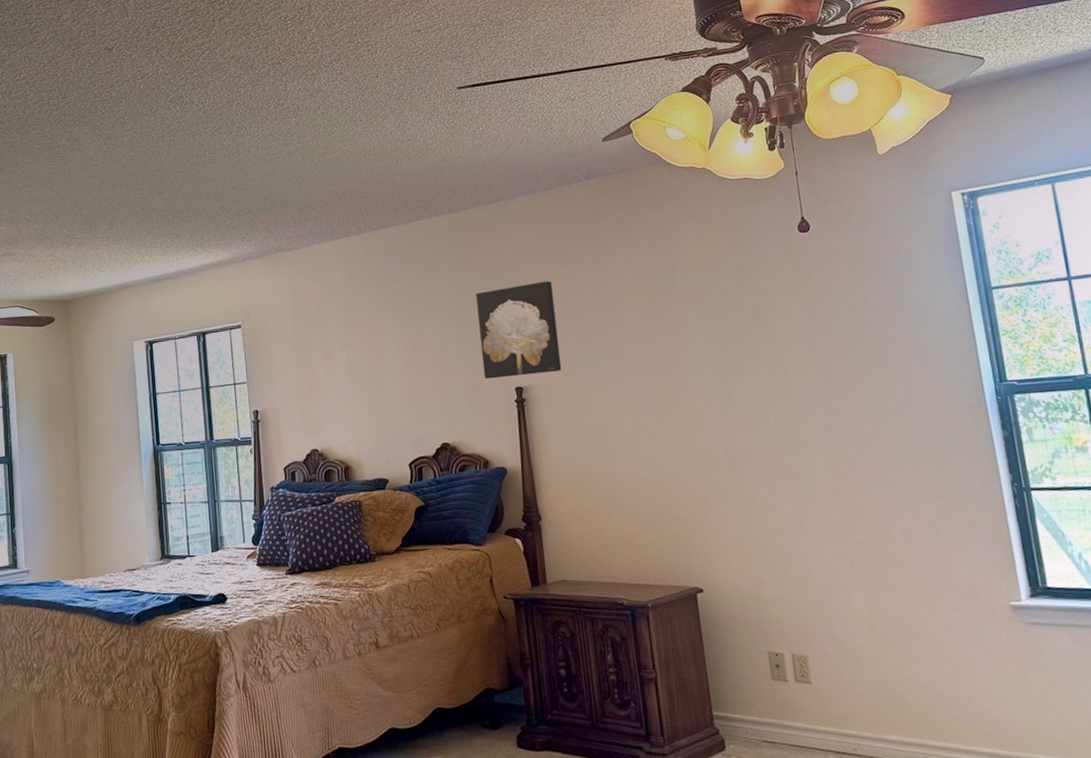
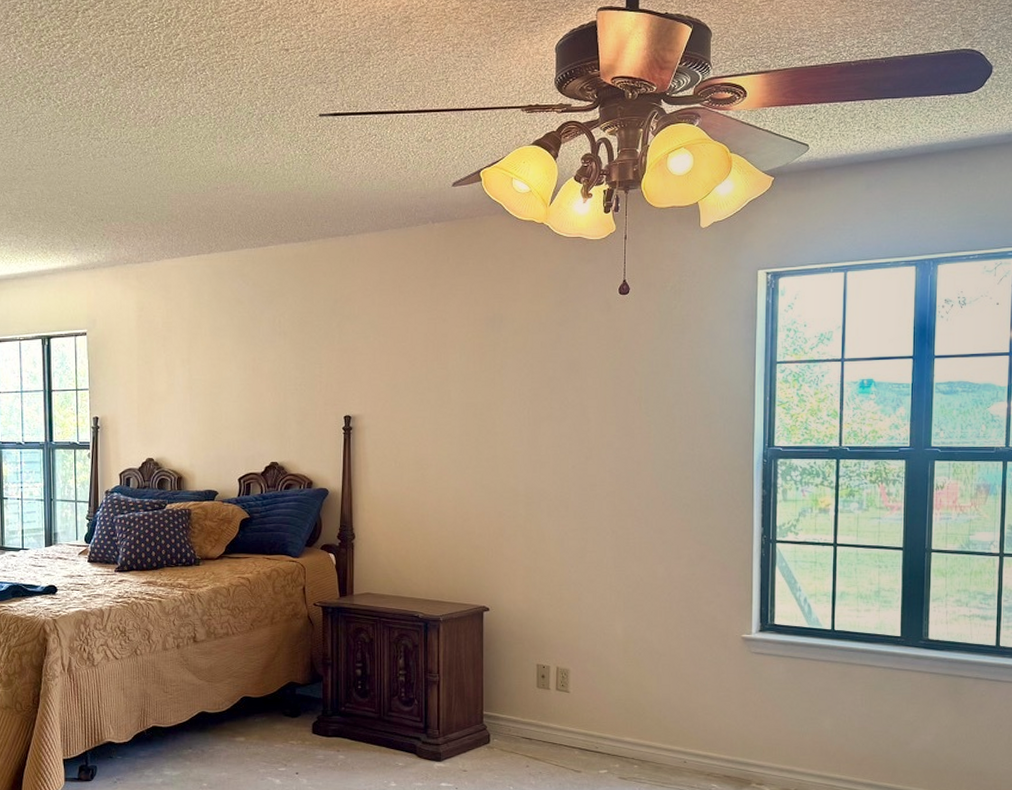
wall art: present [476,280,562,380] -> none [316,317,390,406]

